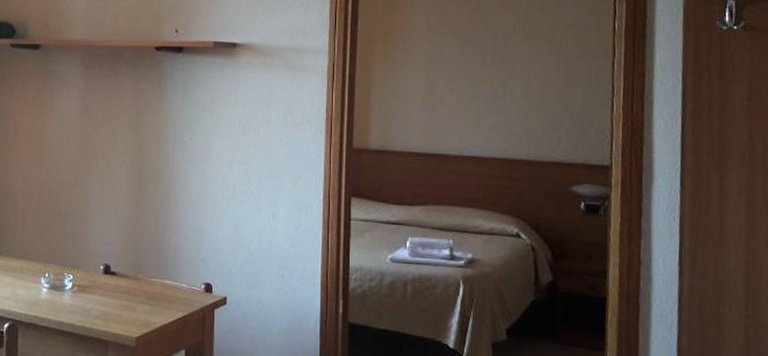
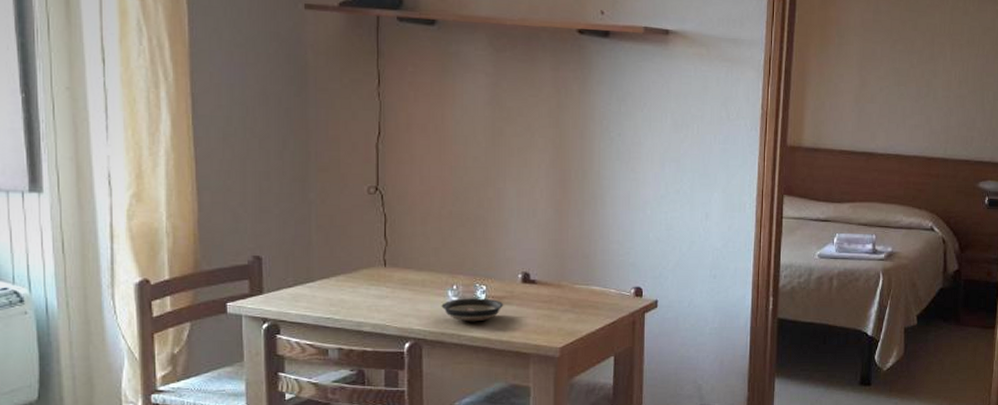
saucer: none [35,285,88,308] -> present [441,298,504,322]

